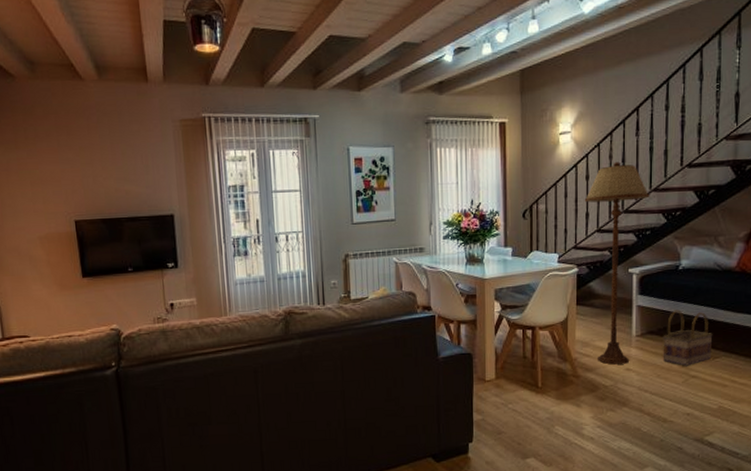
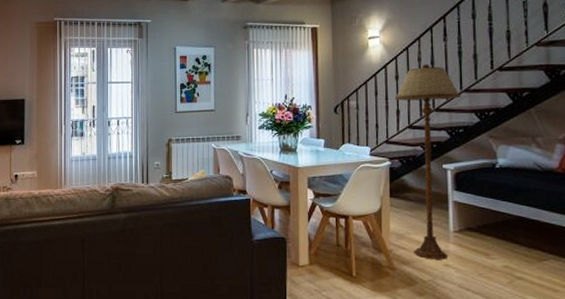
basket: present [662,309,713,366] -> none [483,208,538,266]

